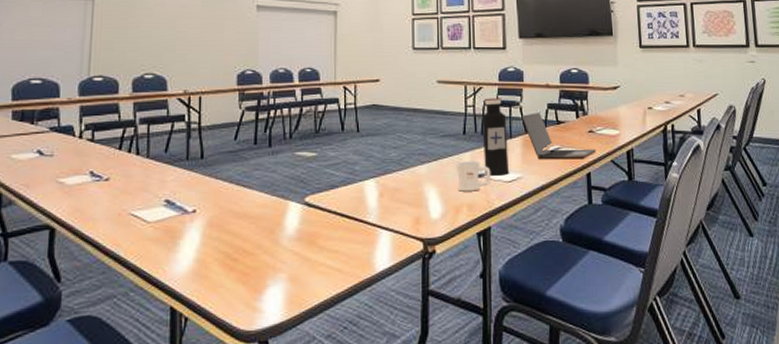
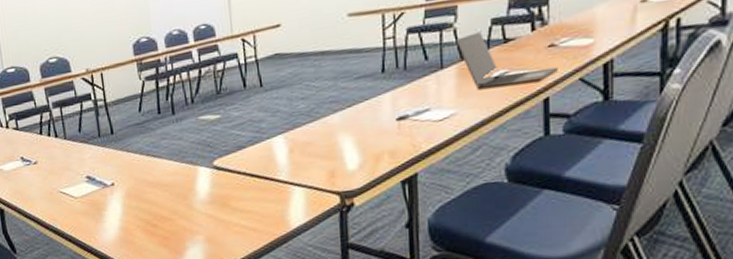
mug: present [455,161,492,192] -> none [374,101,418,138]
water bottle: present [481,98,509,176] -> none [404,21,439,116]

